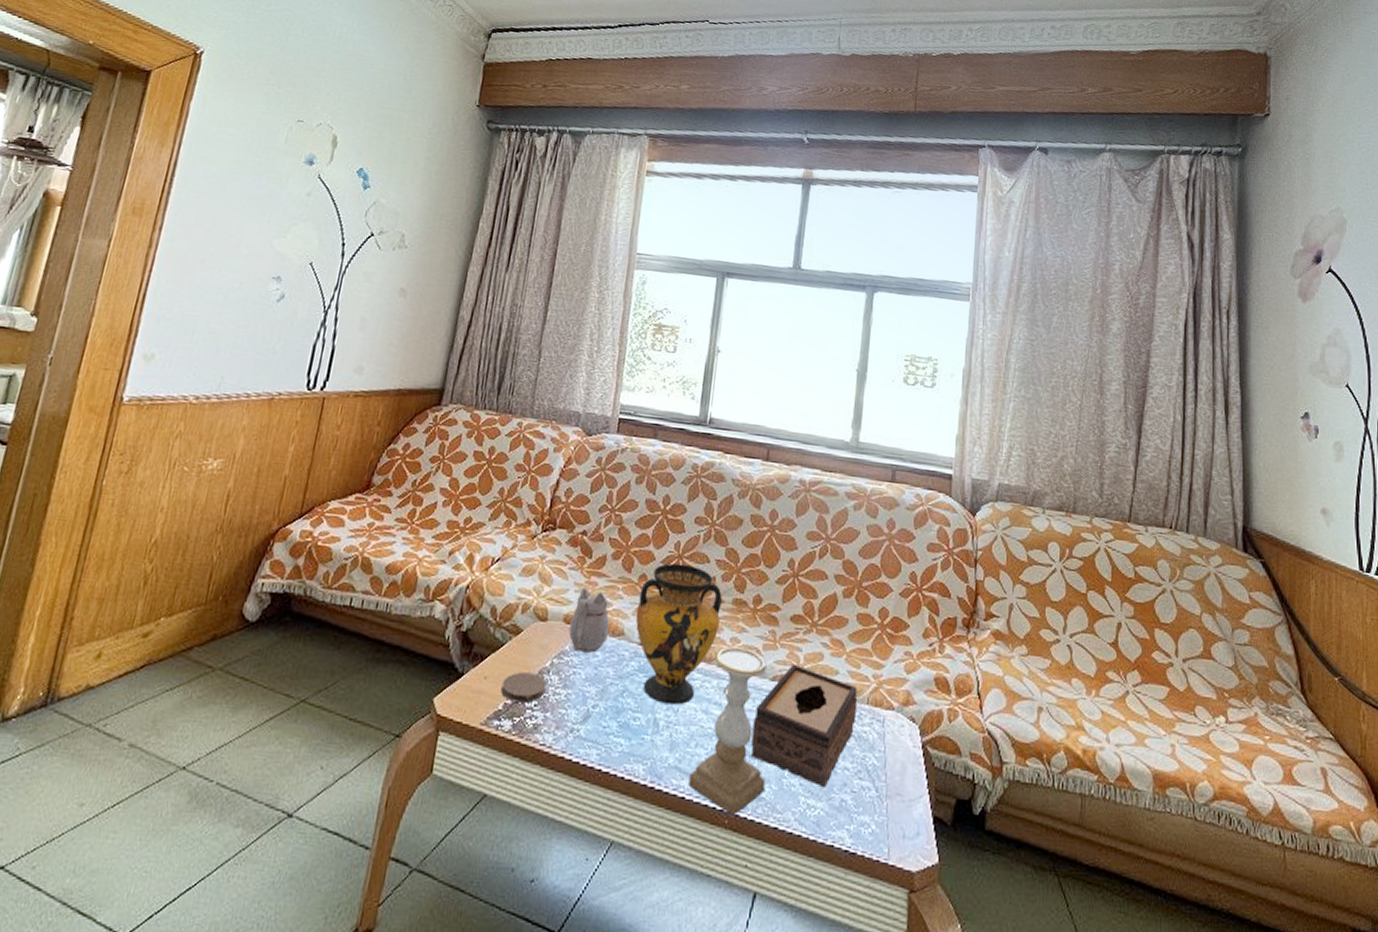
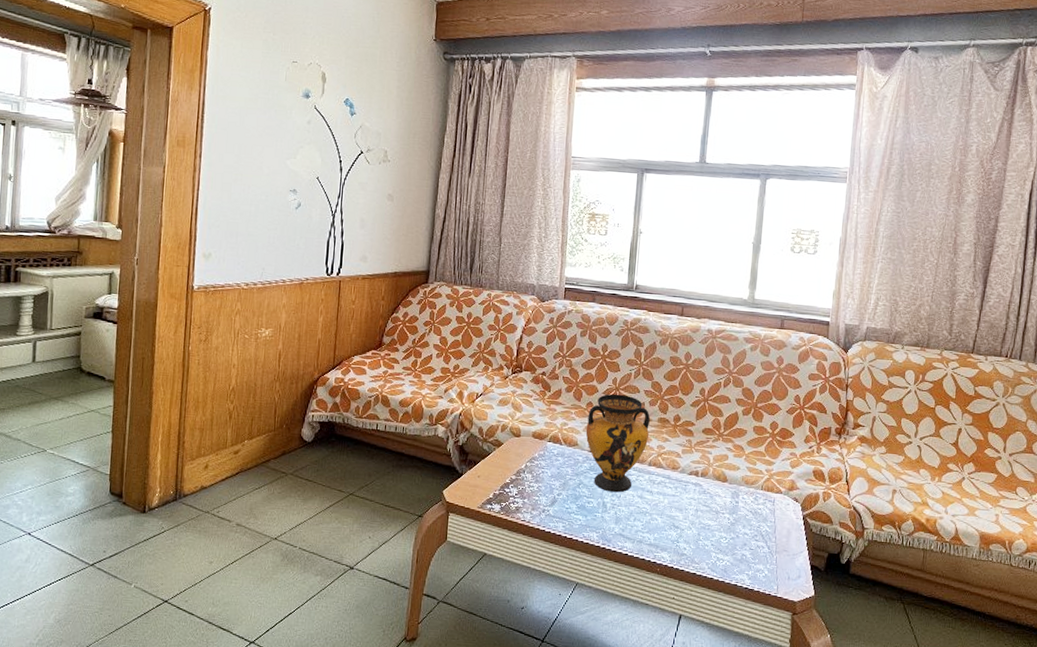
coaster: present [501,672,547,703] -> none [490,472,523,493]
teapot: present [568,587,610,653] -> none [537,412,567,458]
candle holder: present [688,646,767,816] -> none [630,451,686,566]
tissue box: present [751,665,858,788] -> none [675,463,755,547]

